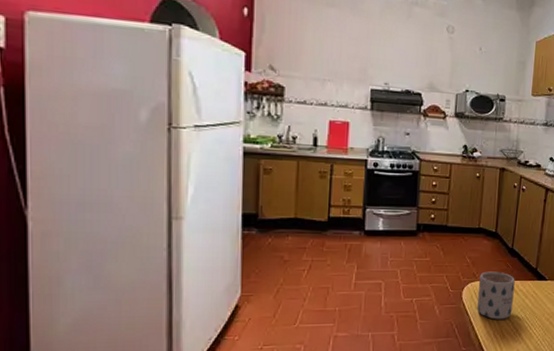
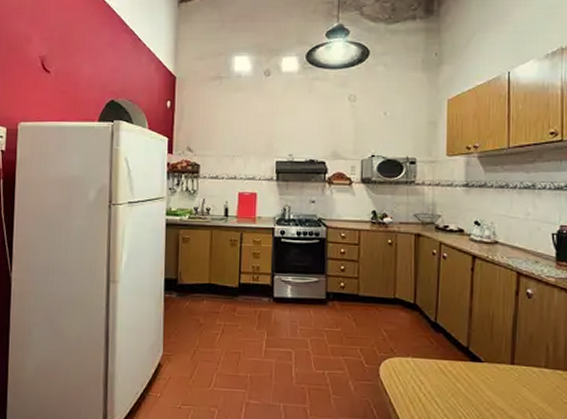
mug: present [477,271,515,320] -> none [398,347,442,404]

